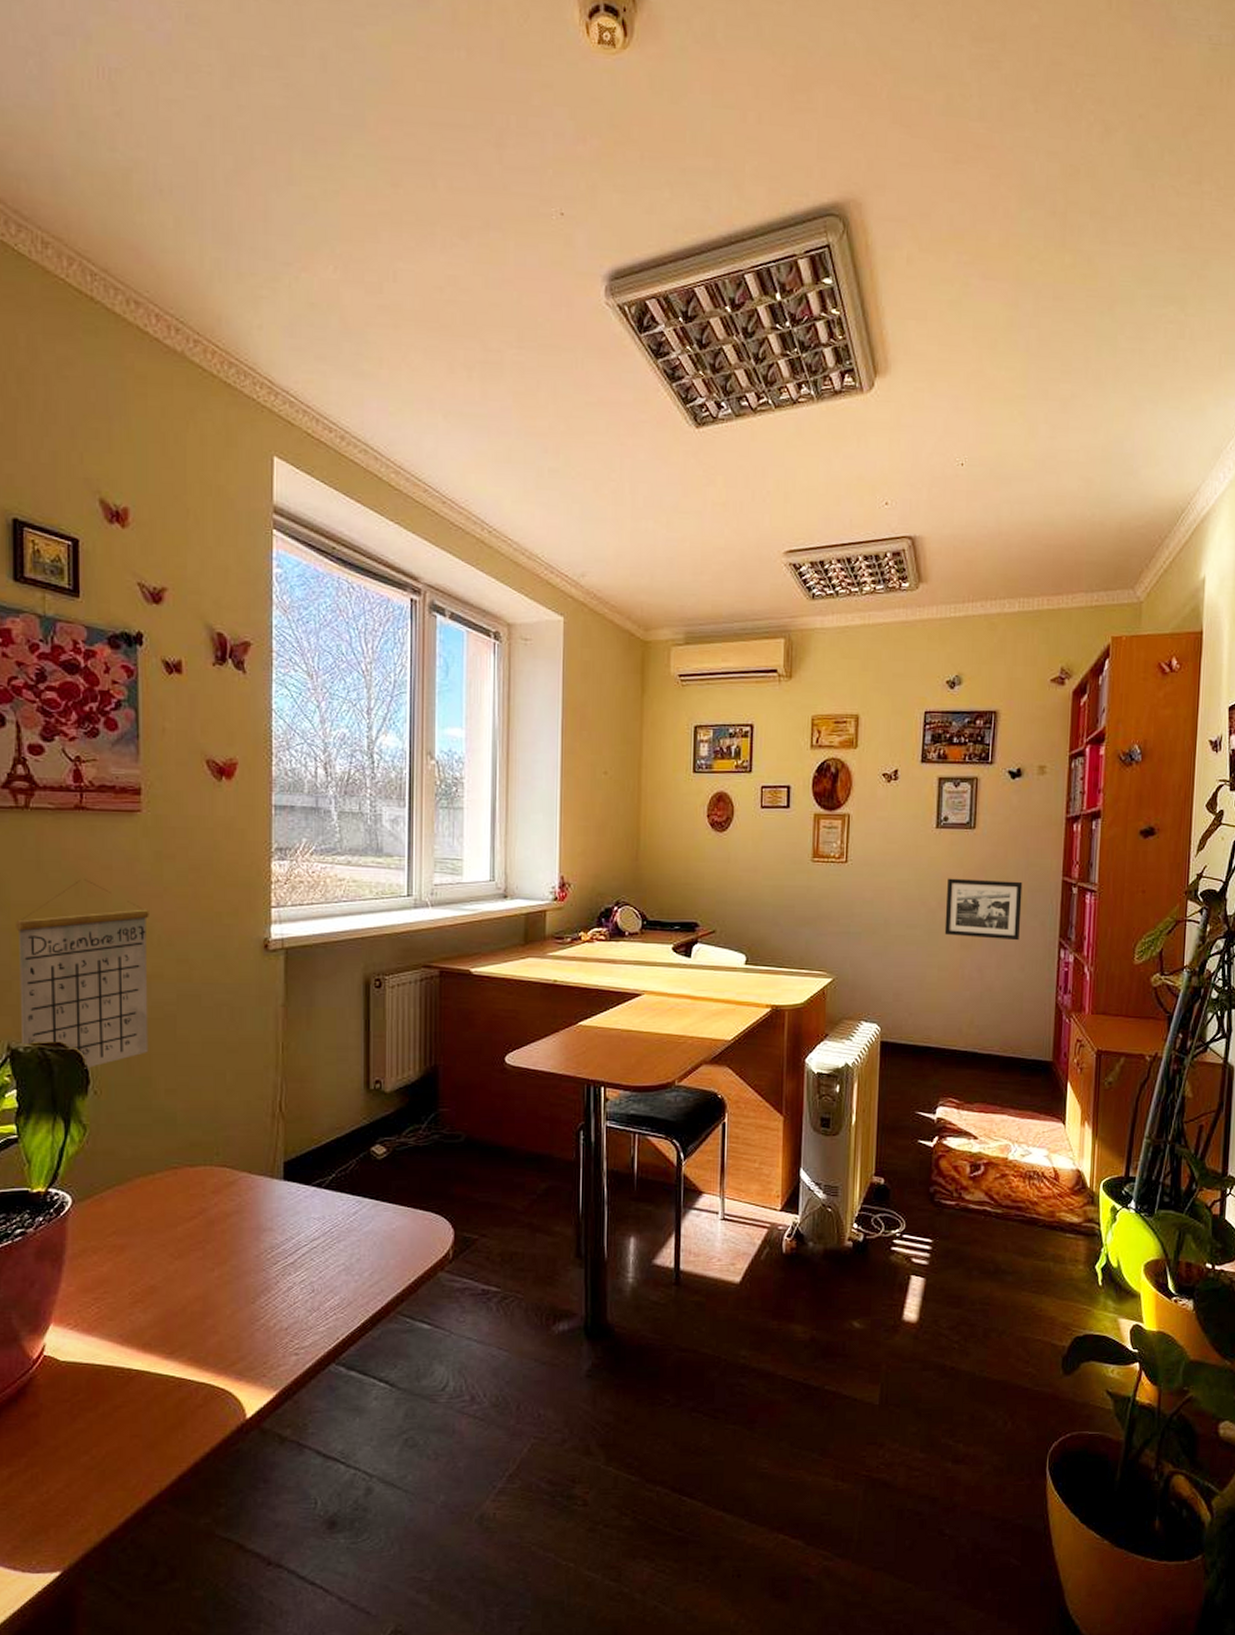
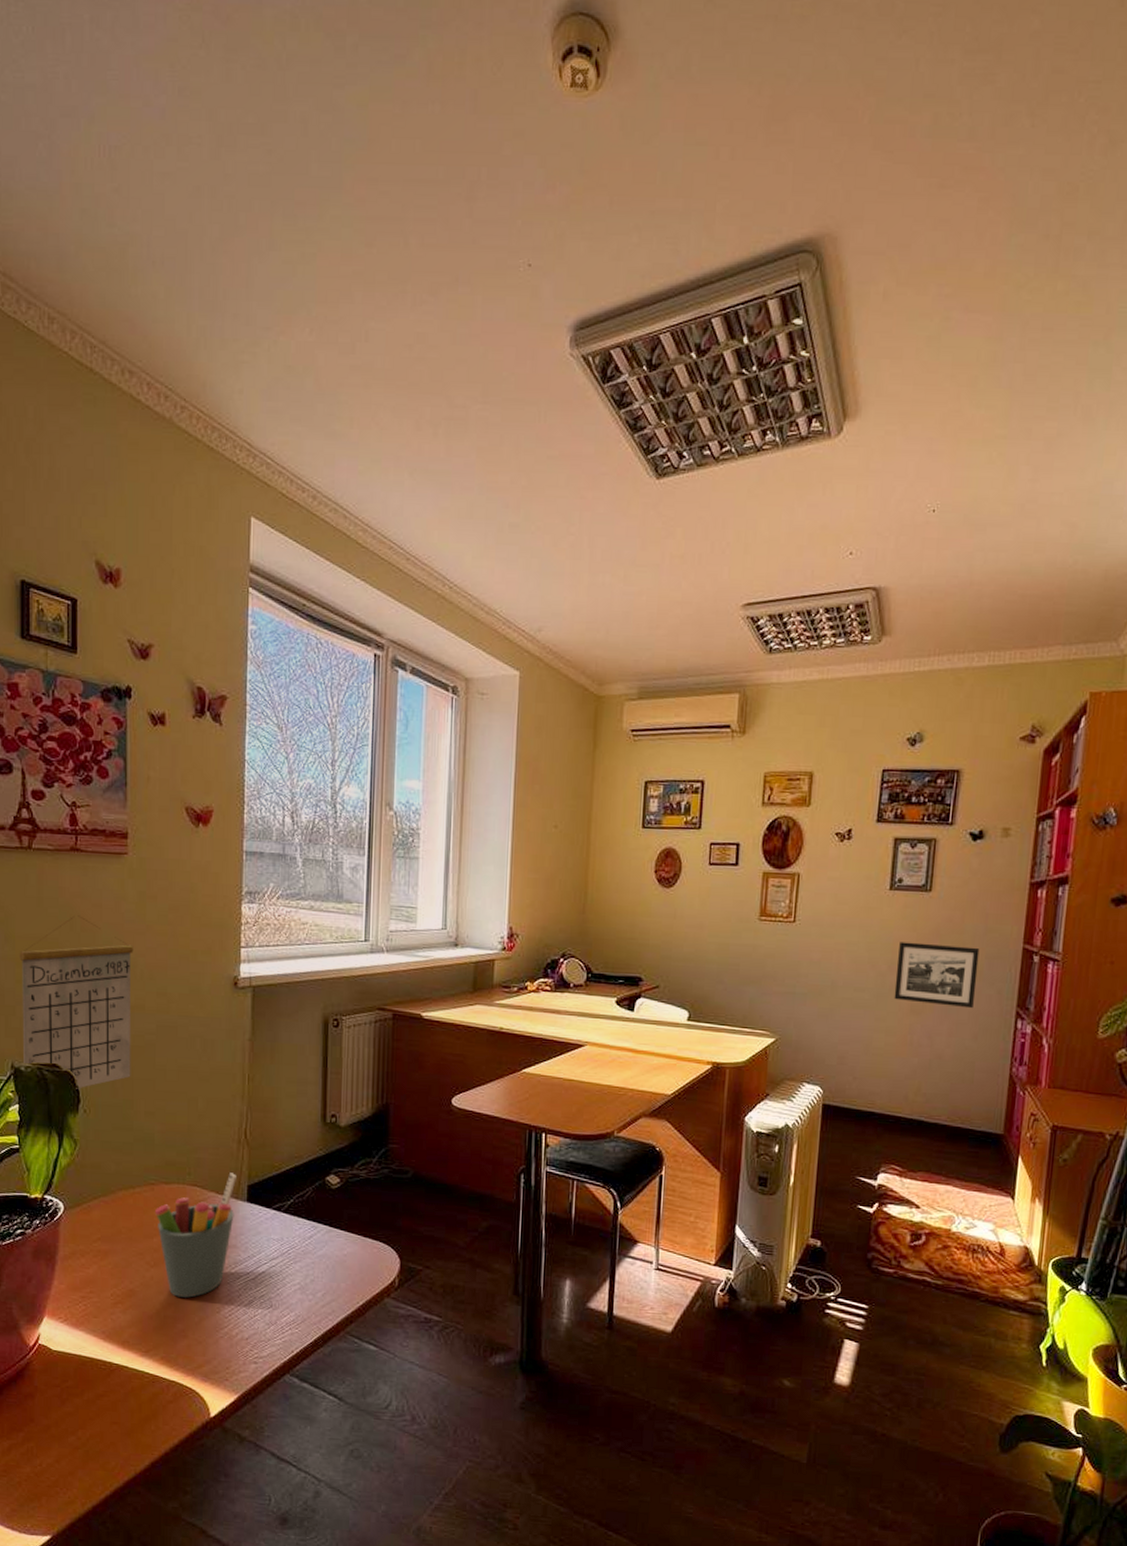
pen holder: none [179,1150,271,1290] -> present [155,1173,236,1298]

